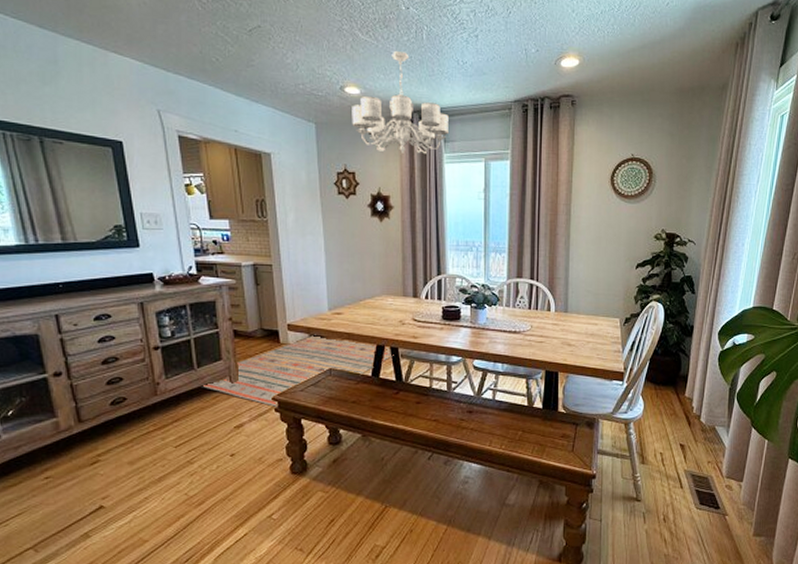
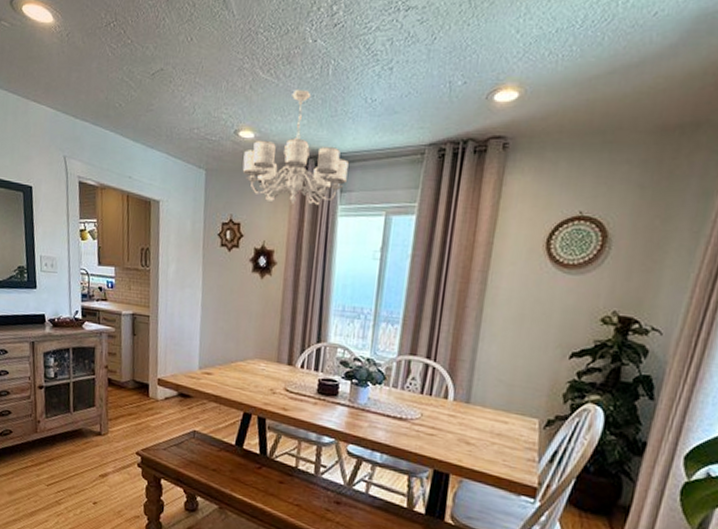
rug: present [202,334,394,407] -> none [75,392,261,462]

